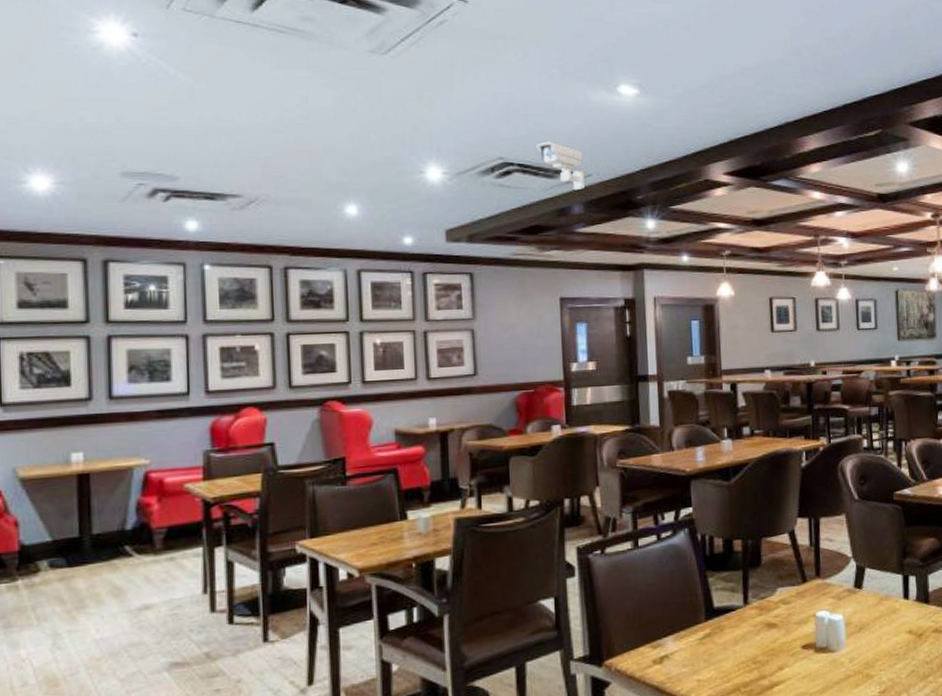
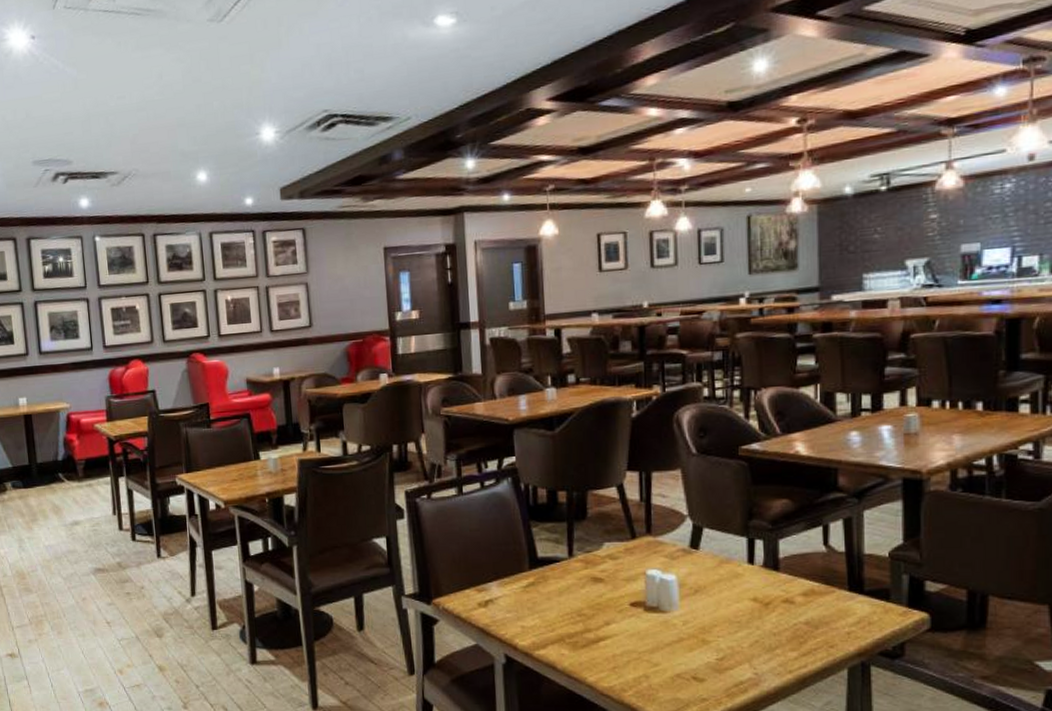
security camera: present [537,141,585,190] -> none [358,87,404,135]

